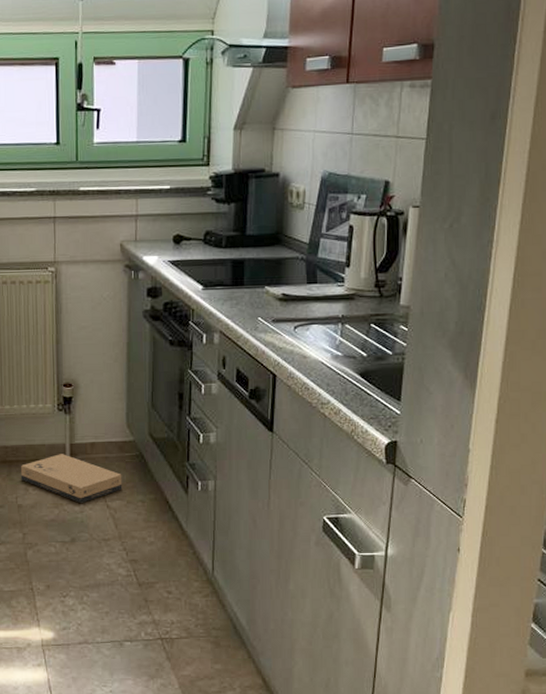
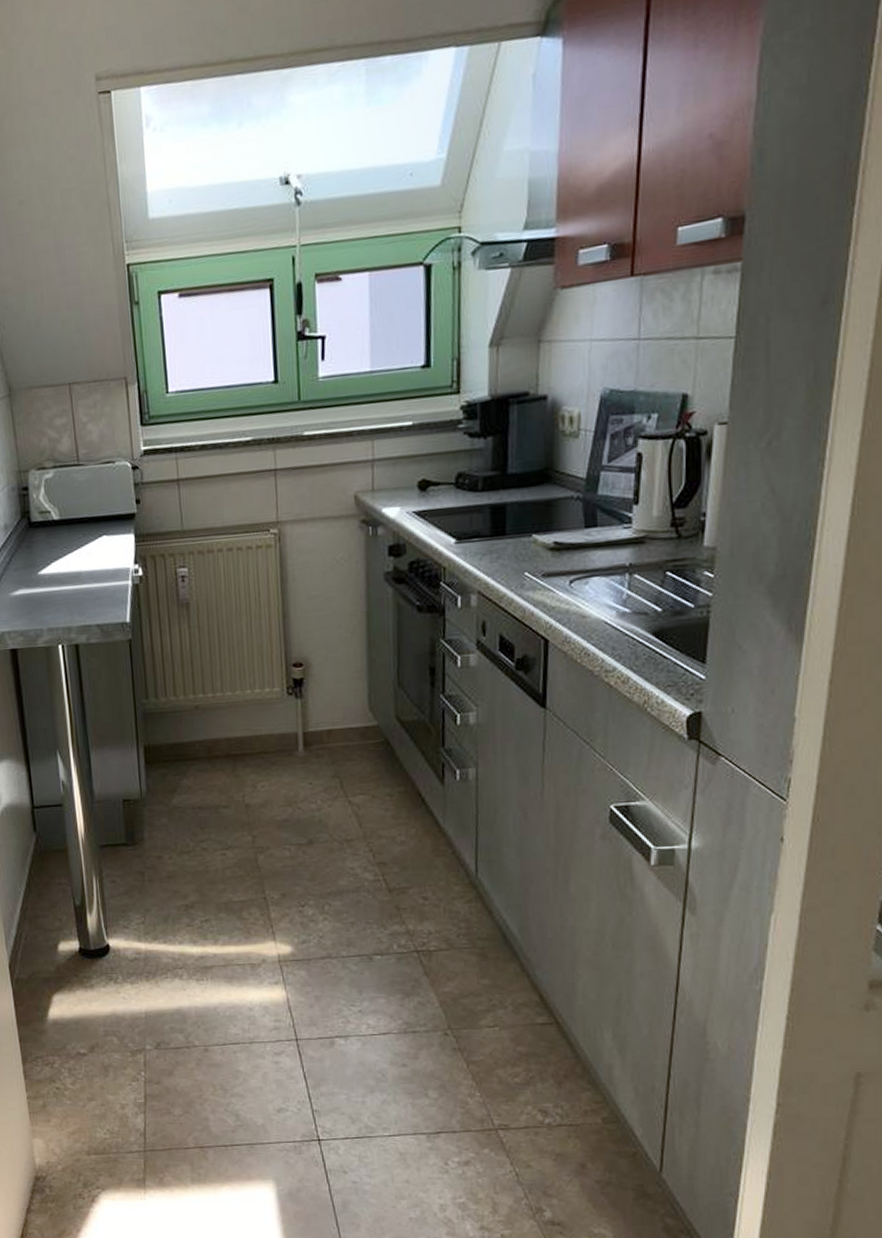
cardboard box: present [20,454,123,503] -> none [246,744,366,800]

